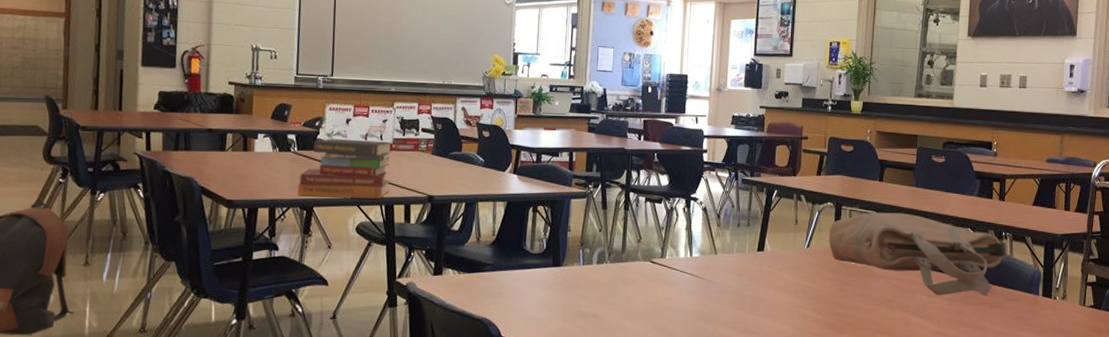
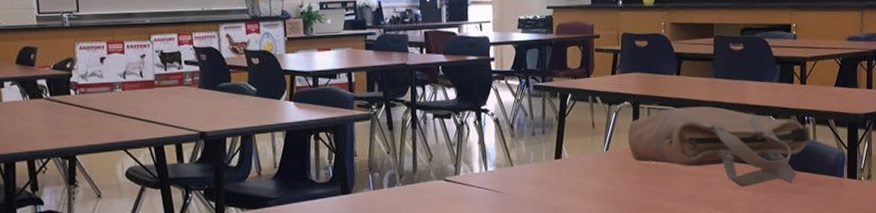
books: present [297,138,392,199] -> none [56,78,156,145]

